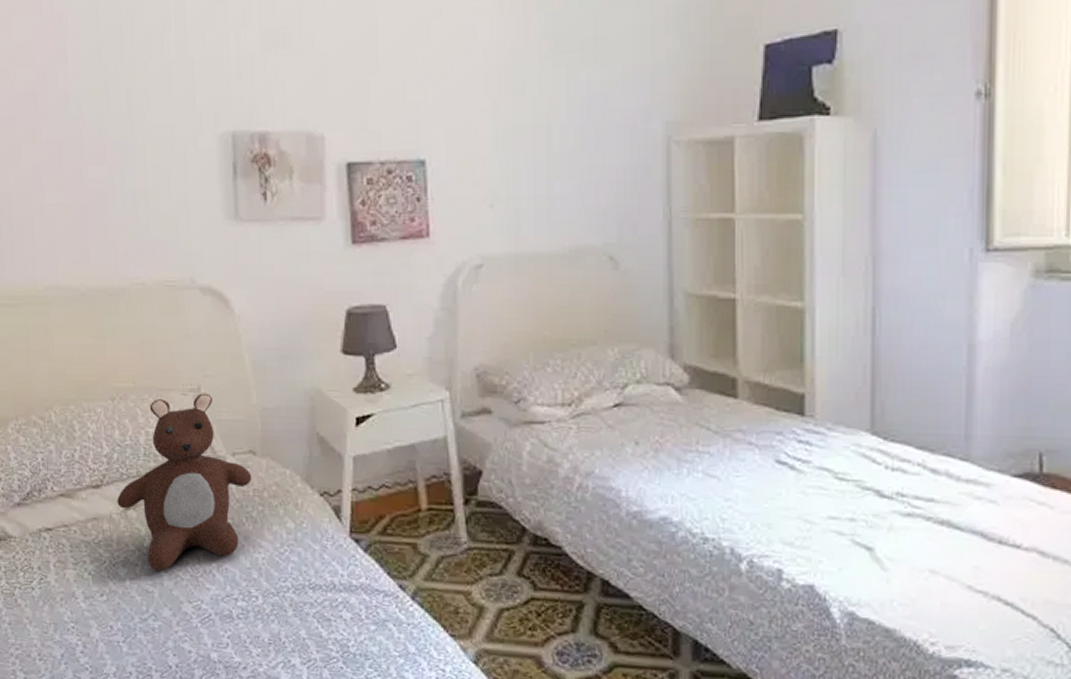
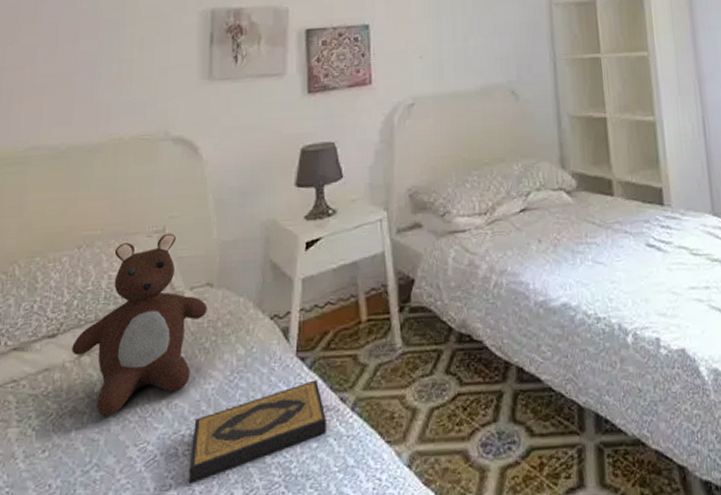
hardback book: none [244,563,385,645] -> present [188,379,326,483]

